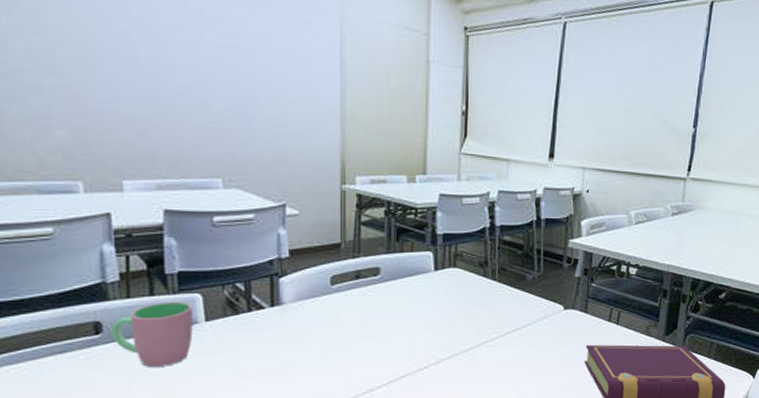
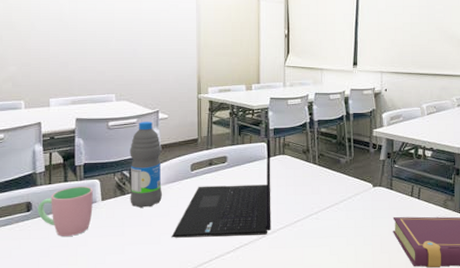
water bottle: none [245,218,292,331] -> present [130,121,163,208]
laptop: none [303,219,439,369] -> present [171,117,271,238]

